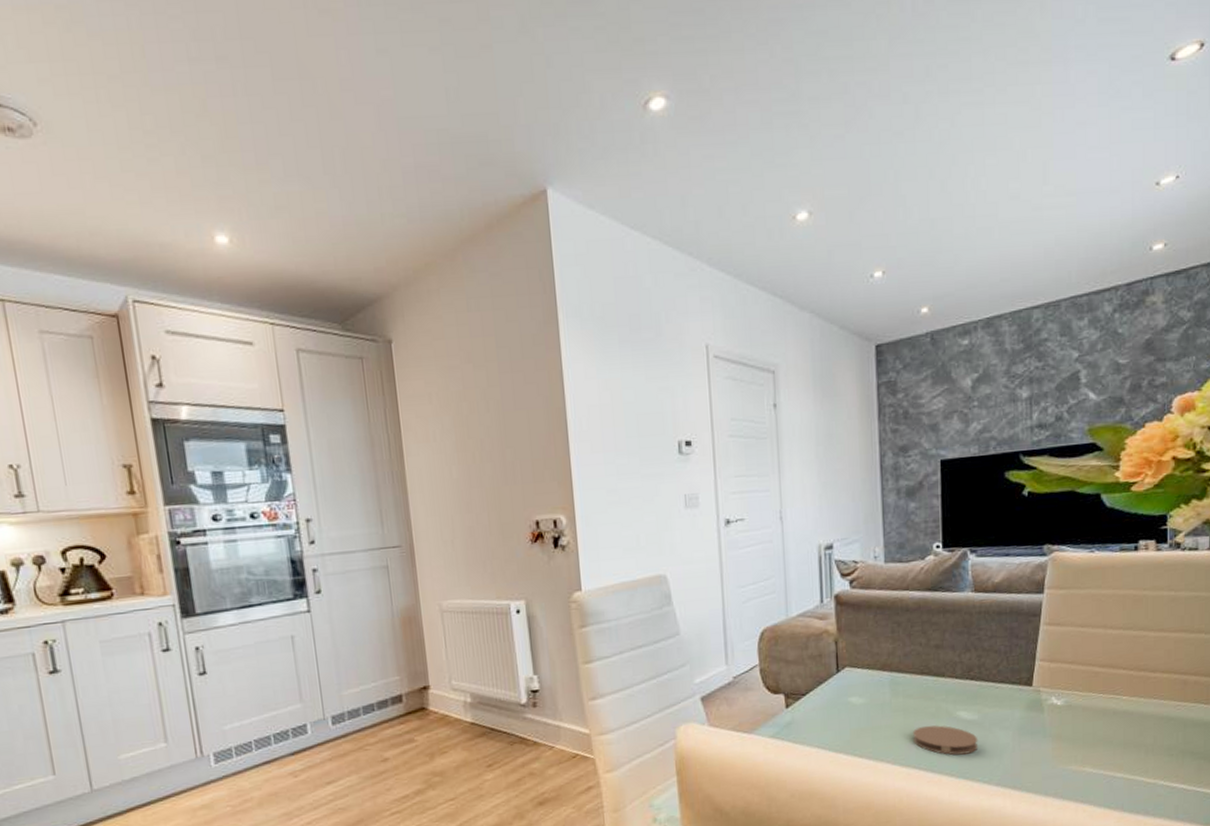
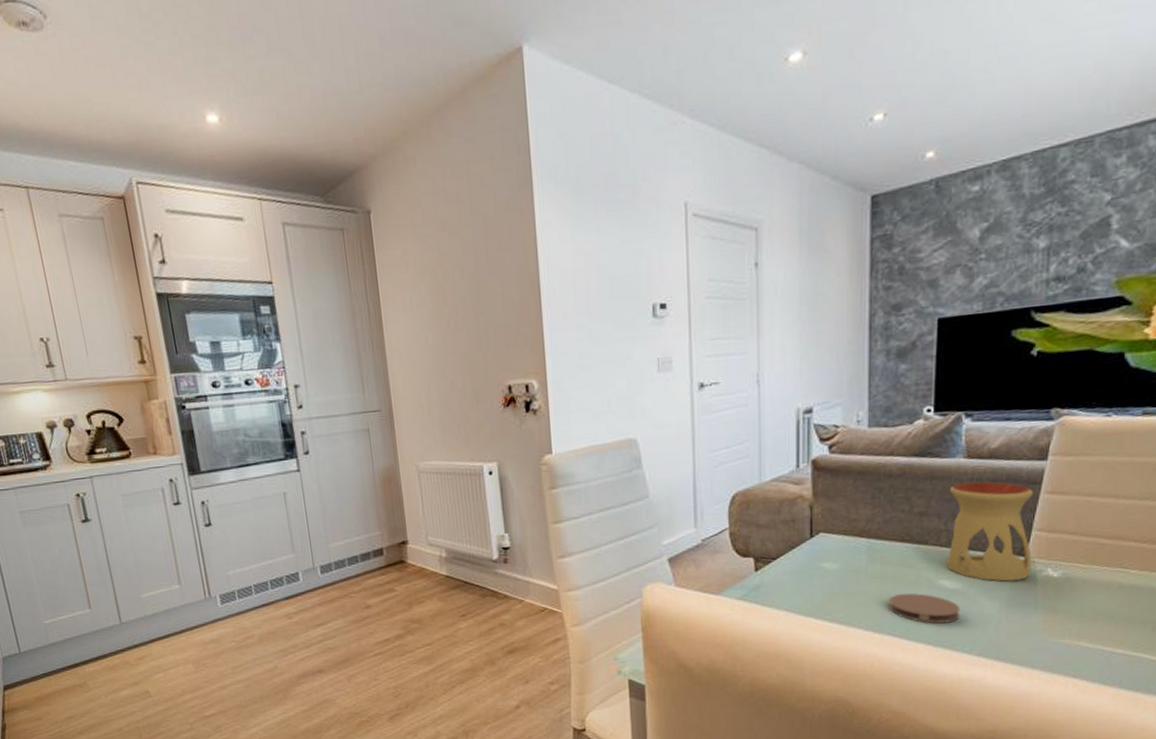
oil burner: none [960,614,1038,712] -> present [946,481,1033,582]

